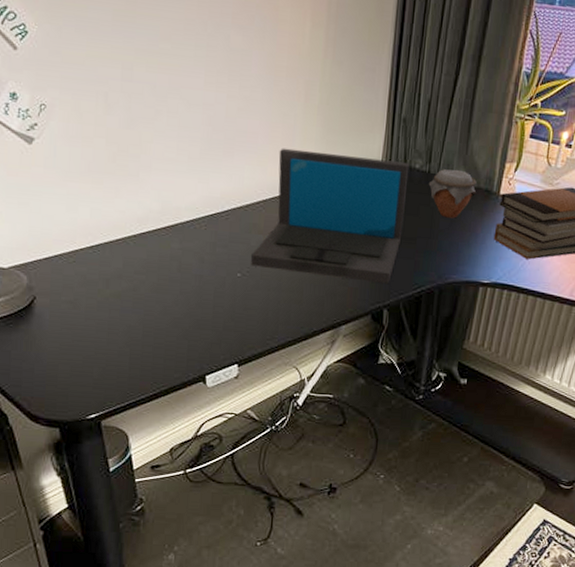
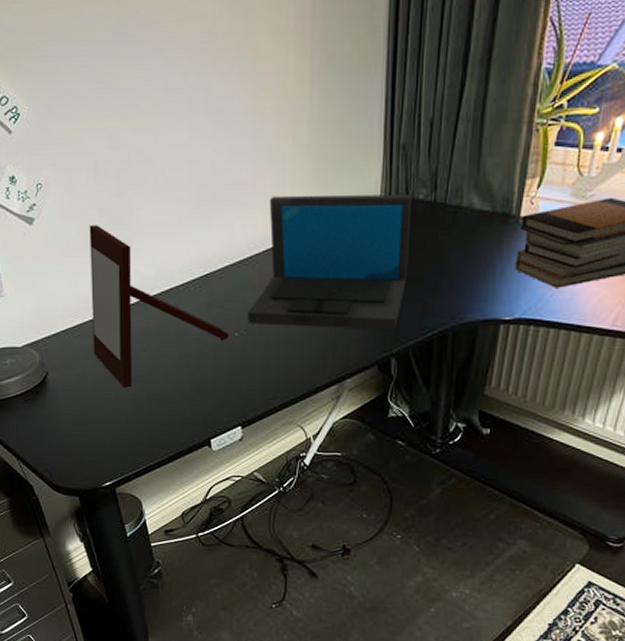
picture frame: none [88,152,232,319] -> present [89,225,229,388]
jar: present [428,169,477,218] -> none [435,194,492,251]

